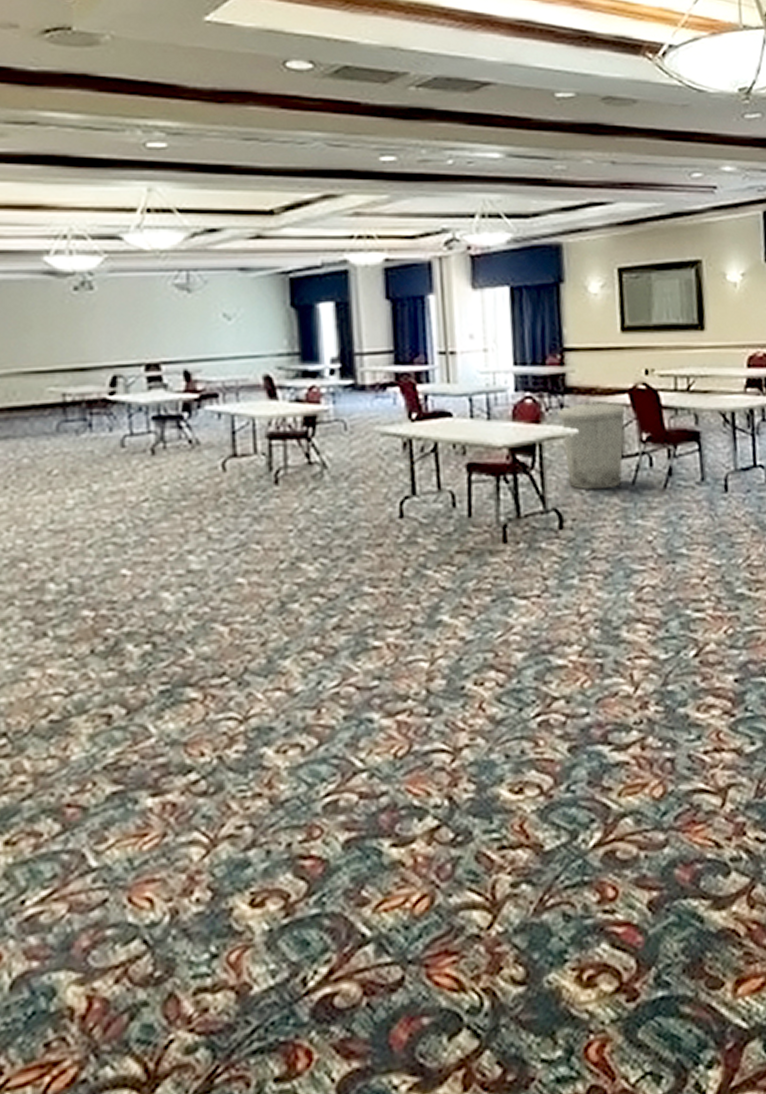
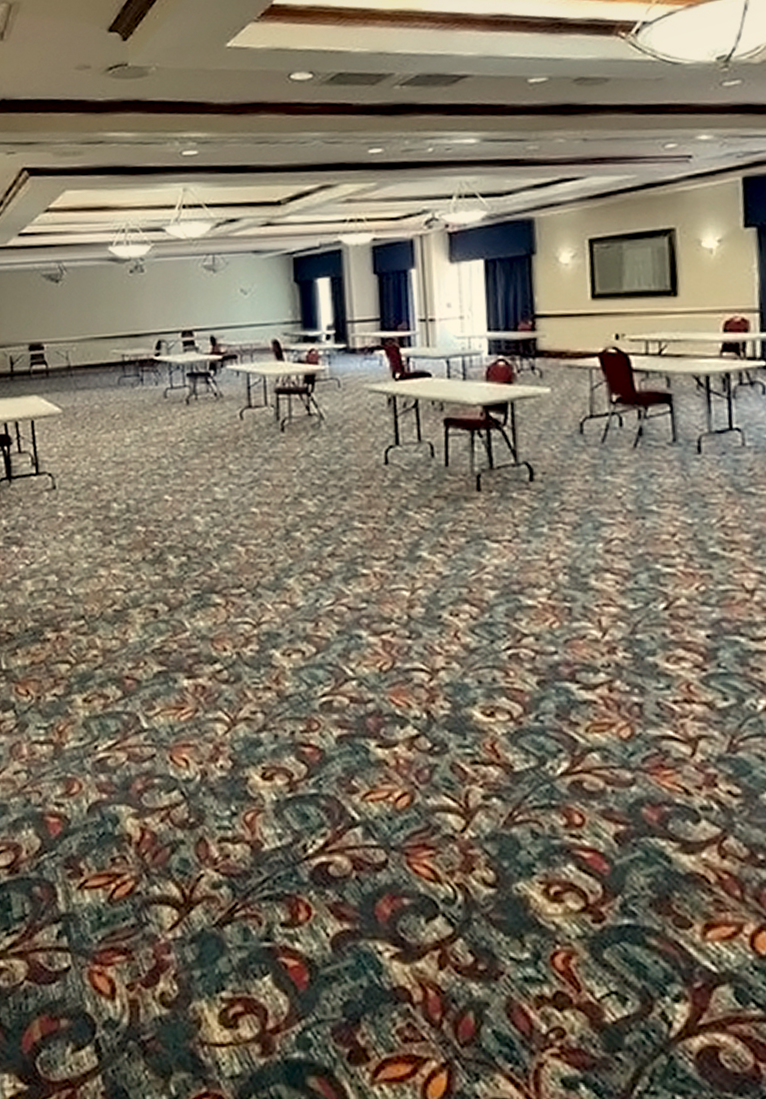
trash can: present [558,399,626,490] -> none [529,362,596,447]

